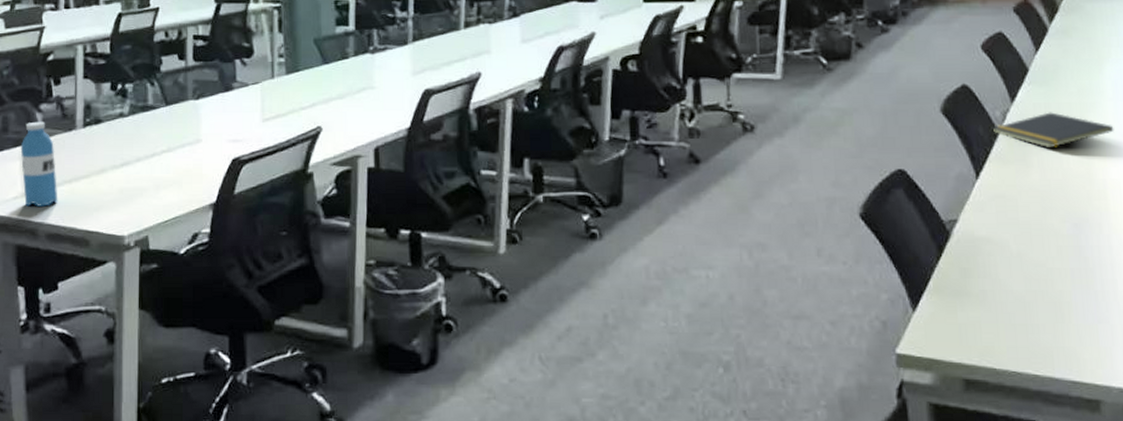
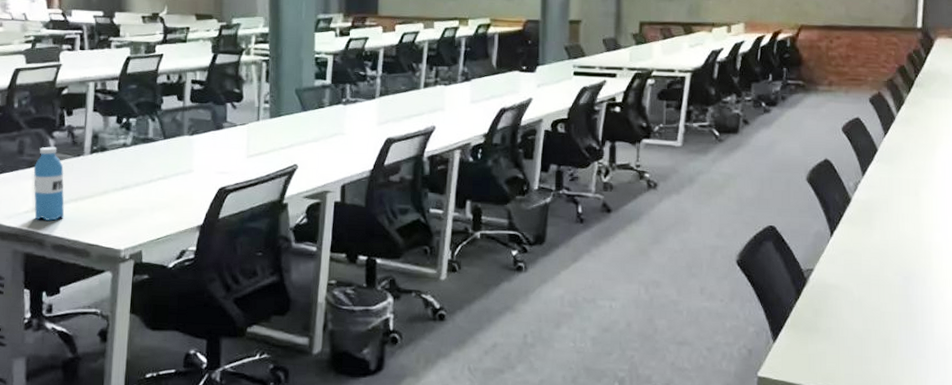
notepad: present [992,112,1114,149] -> none [846,185,941,215]

